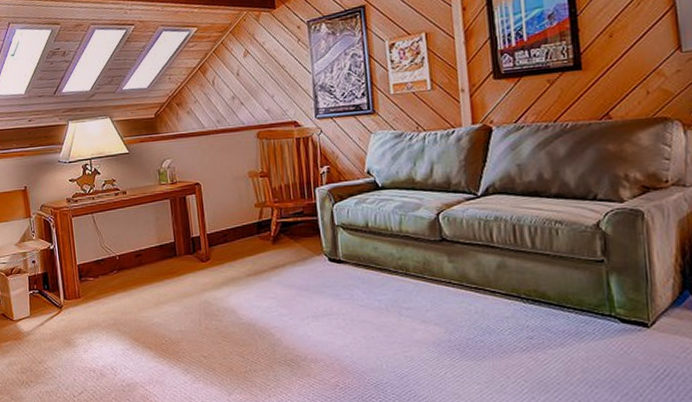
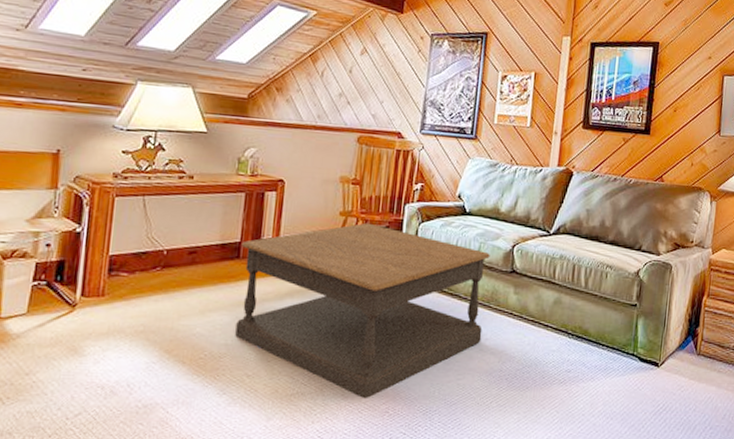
coffee table: none [176,210,422,374] -> present [235,222,490,399]

